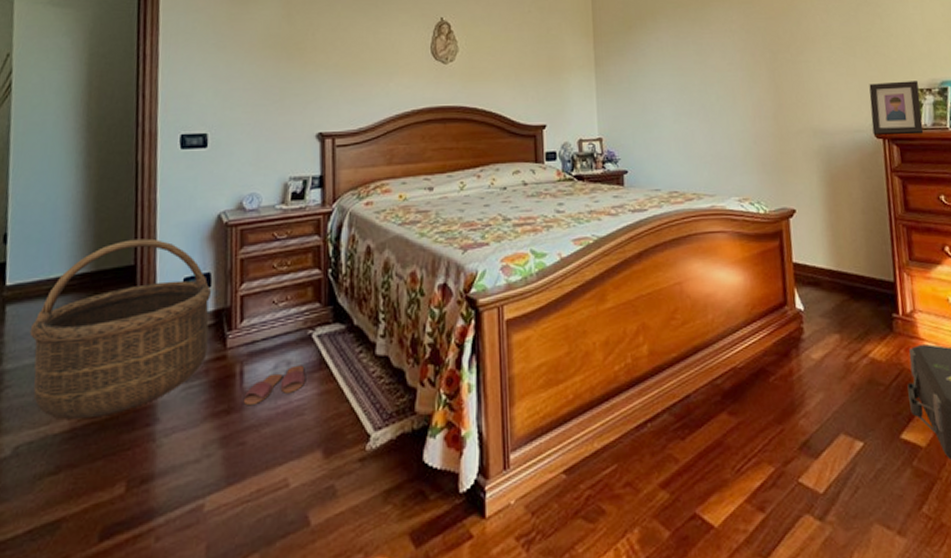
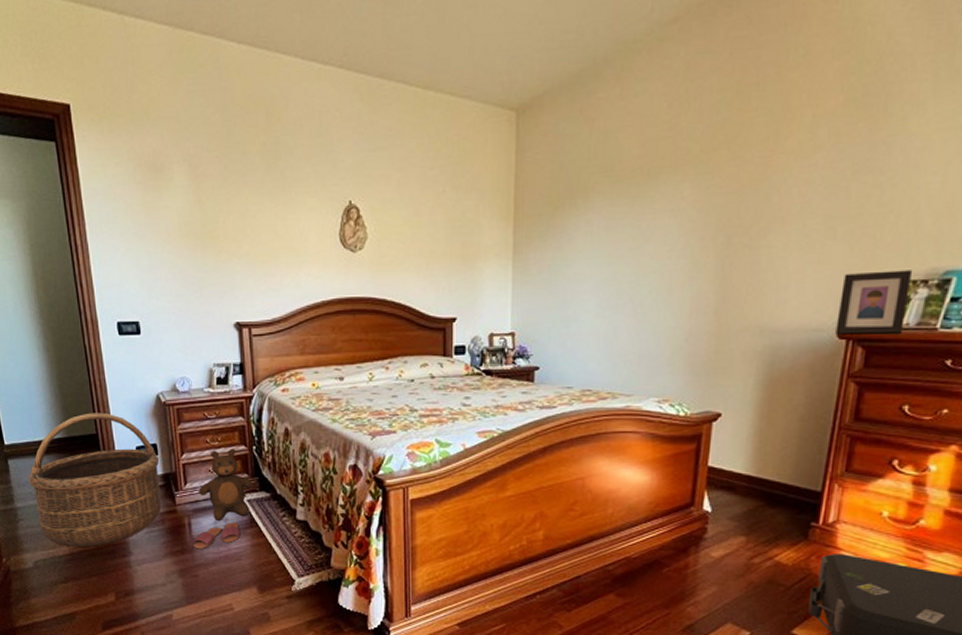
teddy bear: none [257,272,326,365] -> present [199,448,253,520]

